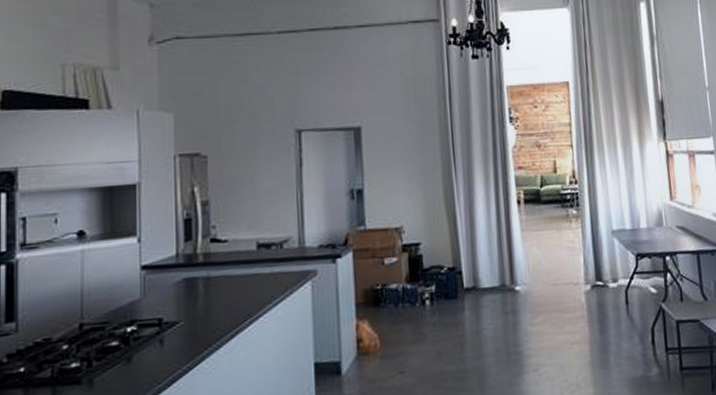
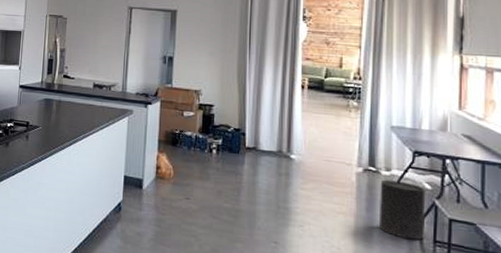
trash can: none [609,290,657,355] -> present [380,179,426,240]

